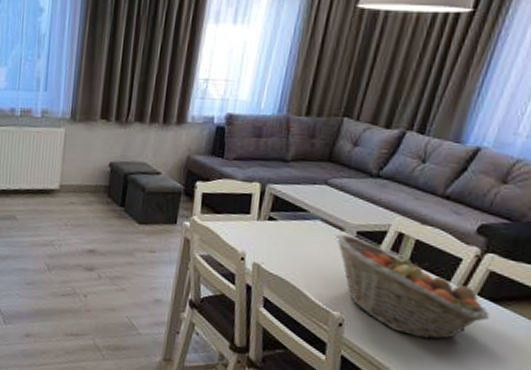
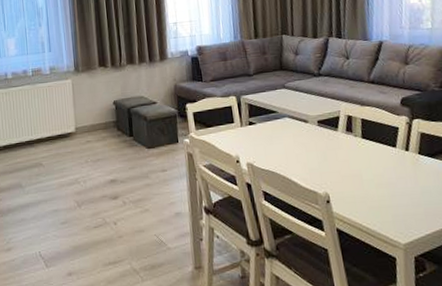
fruit basket: present [335,234,490,340] -> none [303,125,433,199]

